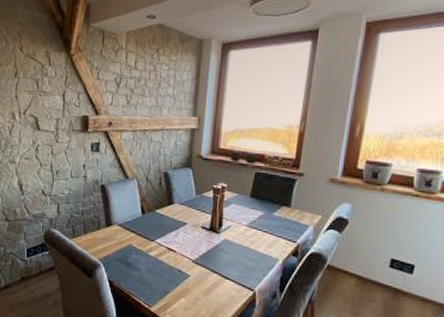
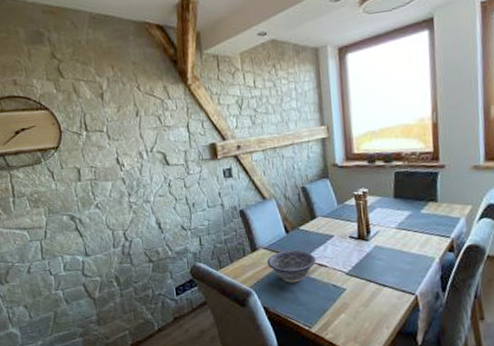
decorative bowl: none [119,230,167,262] -> present [266,250,316,283]

